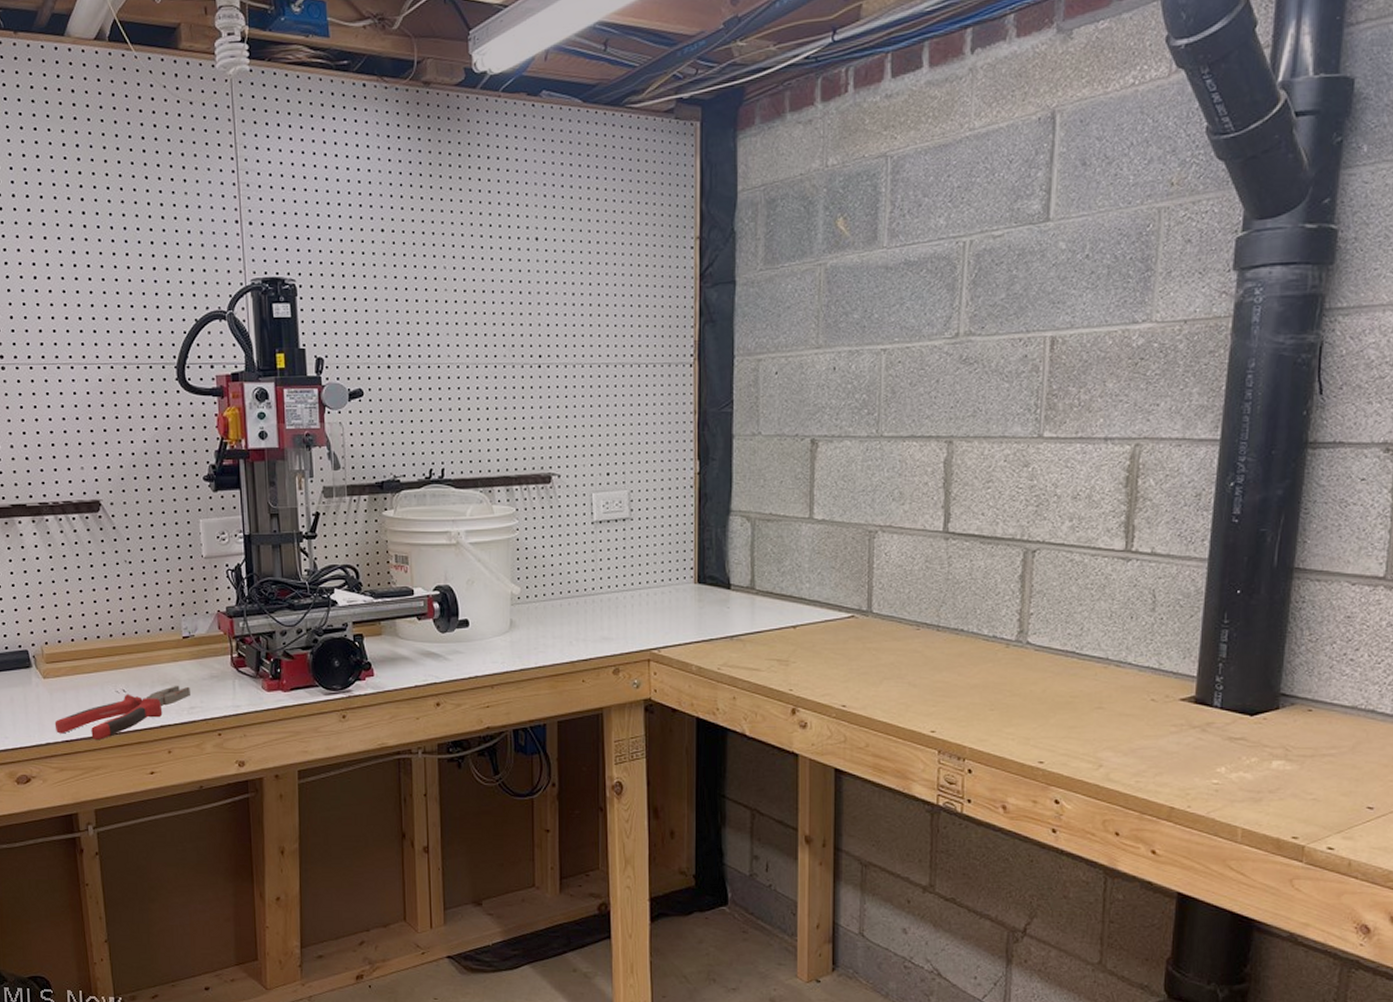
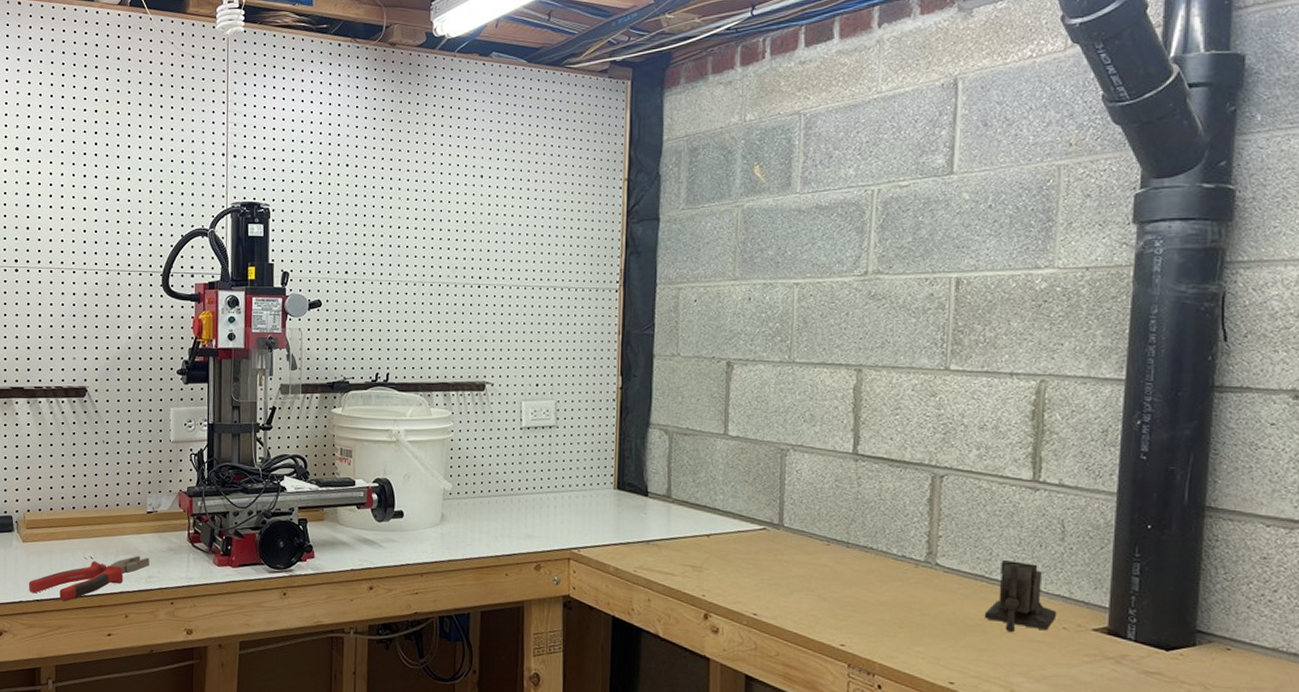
vise: none [1074,633,1146,708] -> present [984,559,1057,633]

